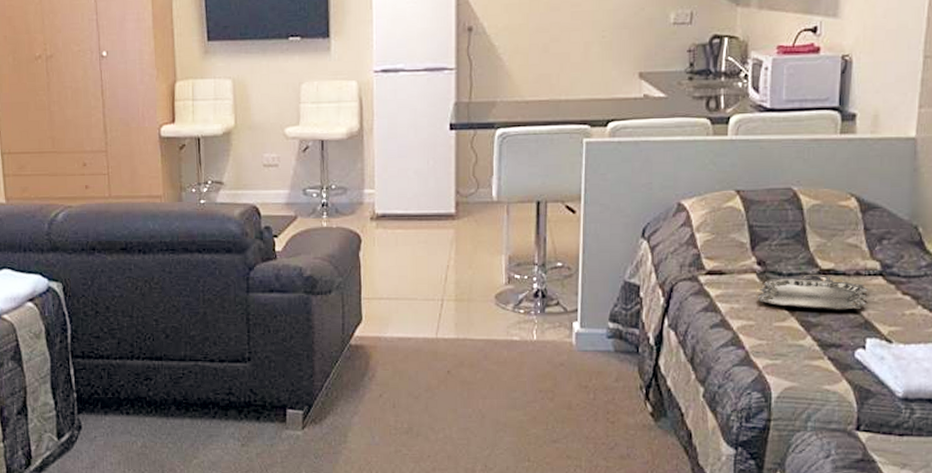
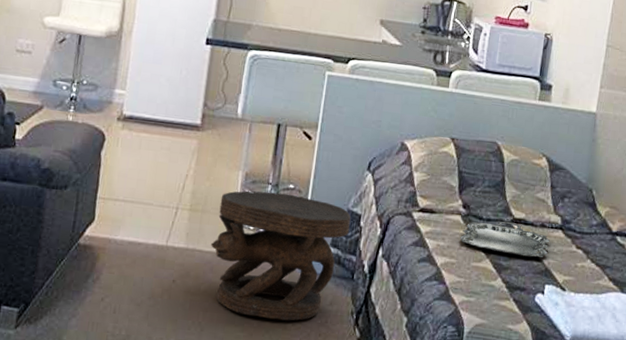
side table: none [481,272,628,401] -> present [210,190,351,321]

